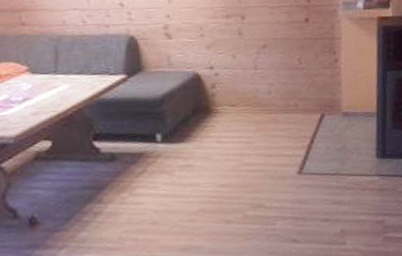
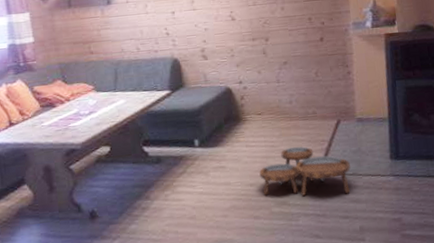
nesting tables: none [232,143,334,198] -> present [259,146,351,196]

